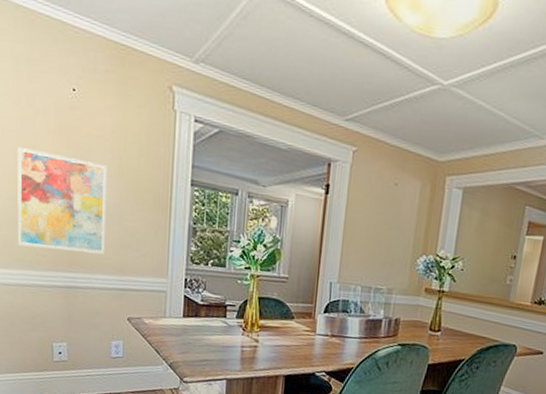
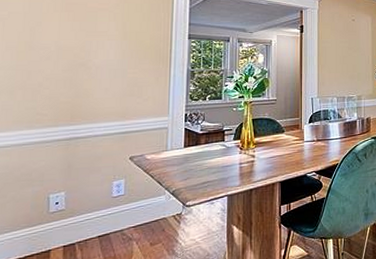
wall art: present [17,147,107,255] -> none [17,25,112,109]

